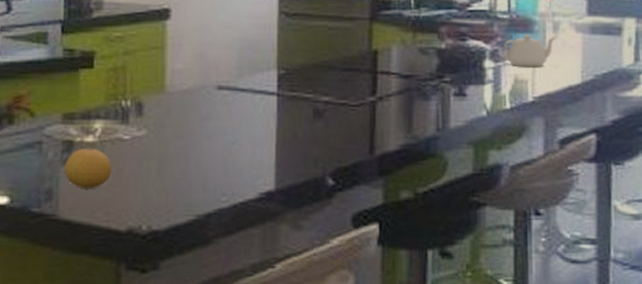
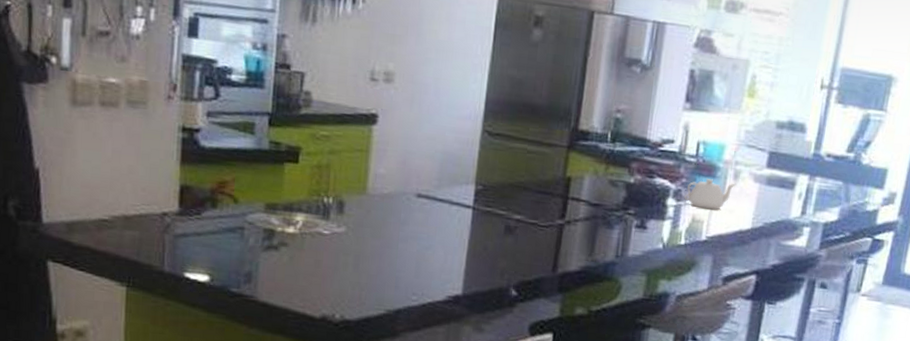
fruit: present [64,148,112,190] -> none [264,237,311,277]

